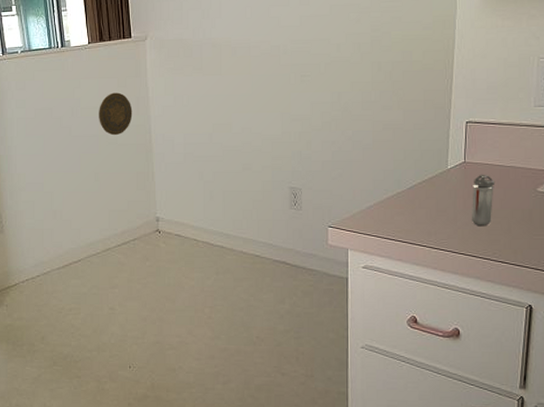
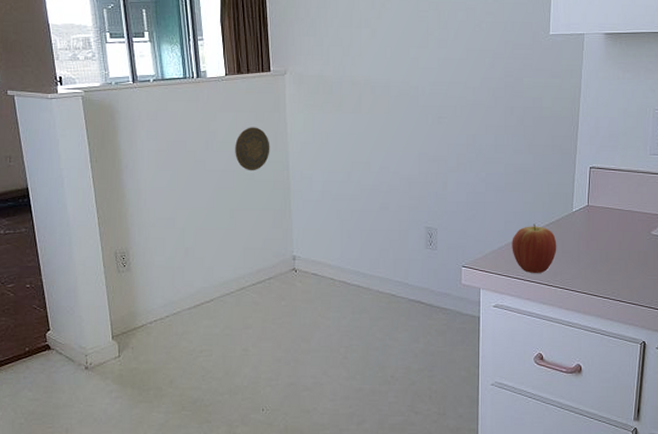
fruit: none [381,182,431,233] -> present [512,223,557,273]
shaker: present [471,174,495,227] -> none [593,217,615,267]

